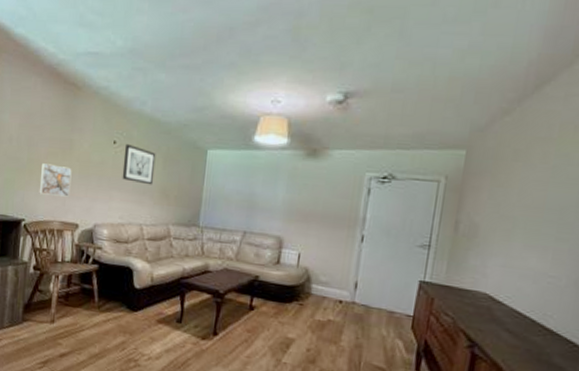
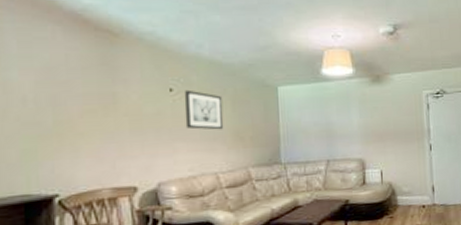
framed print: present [39,163,72,197] -> none [74,123,121,161]

